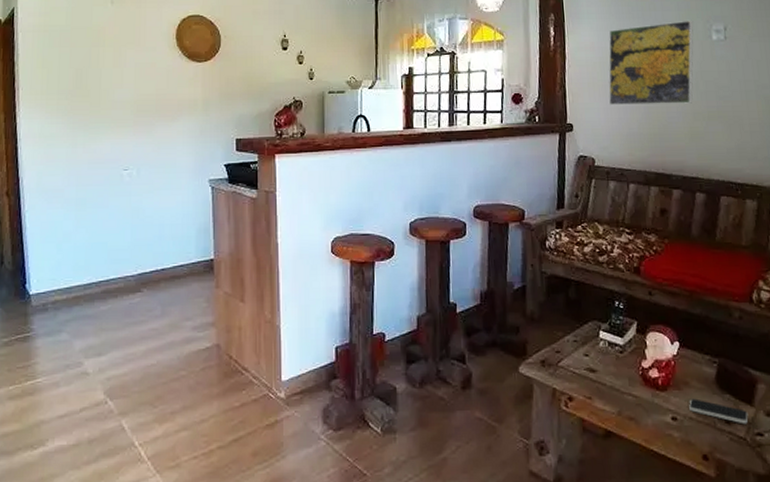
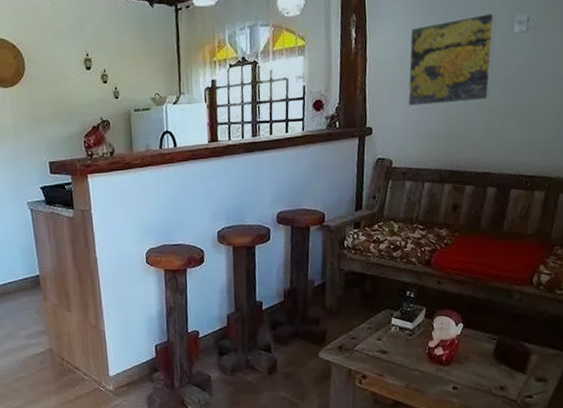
smartphone: present [689,398,749,425] -> none [469,370,521,389]

